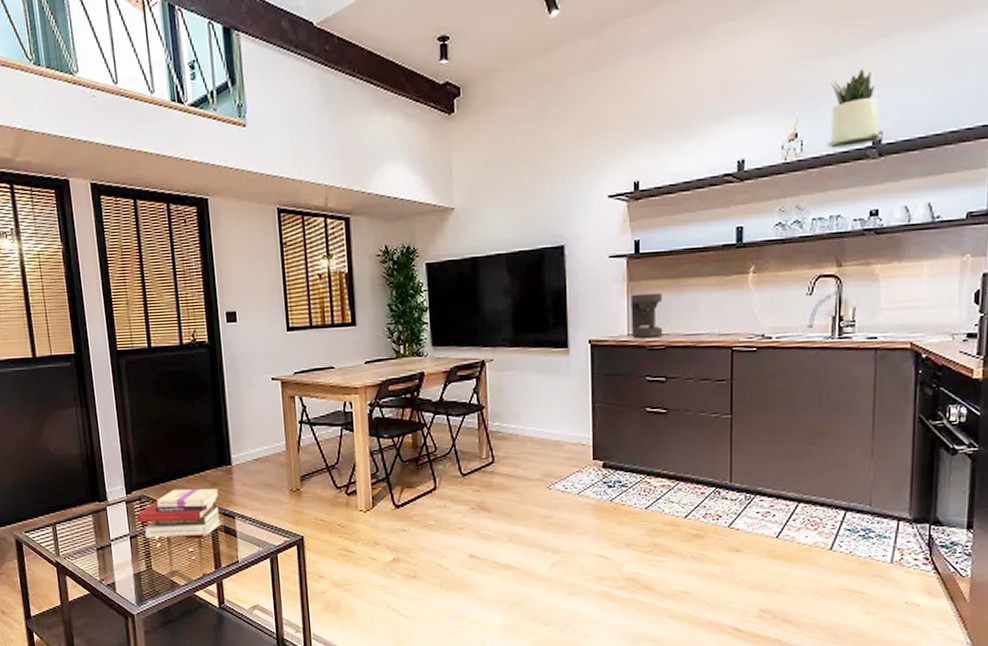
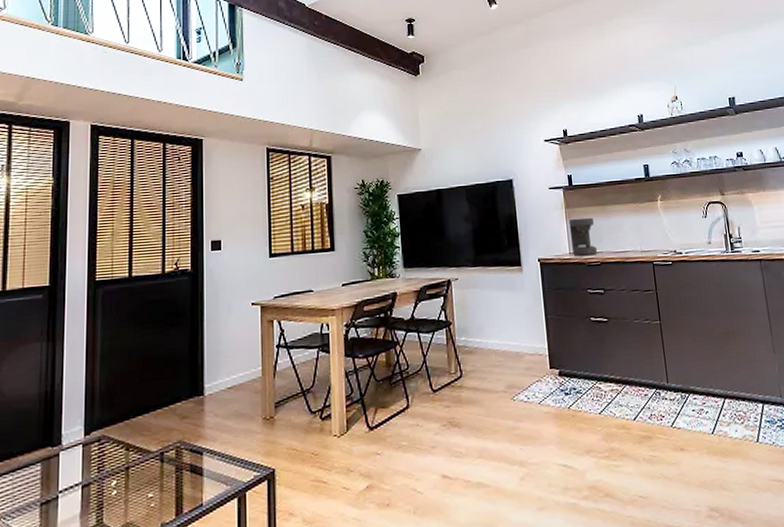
books: present [136,488,221,538] -> none [93,422,187,486]
planter: present [826,68,883,149] -> none [694,53,736,108]

